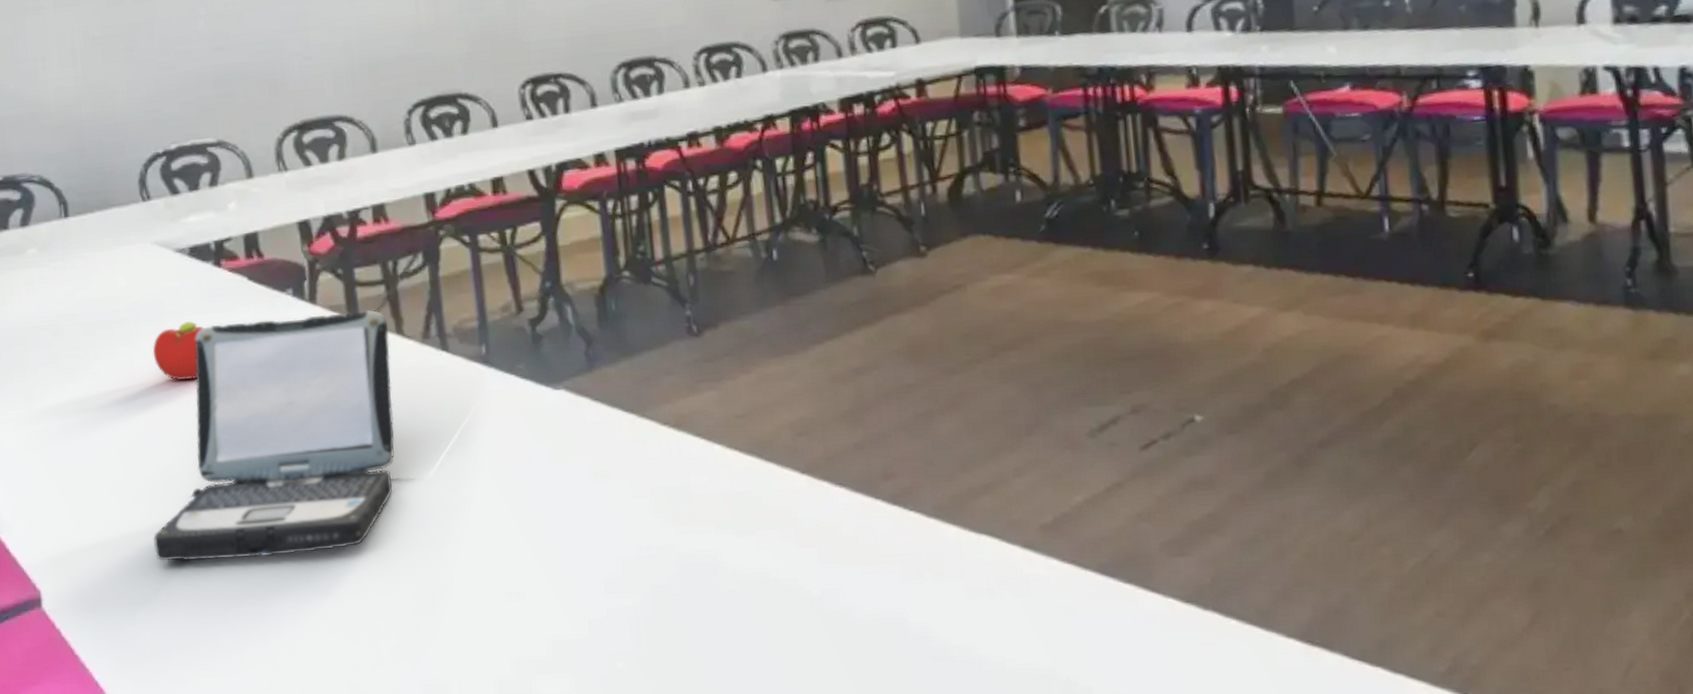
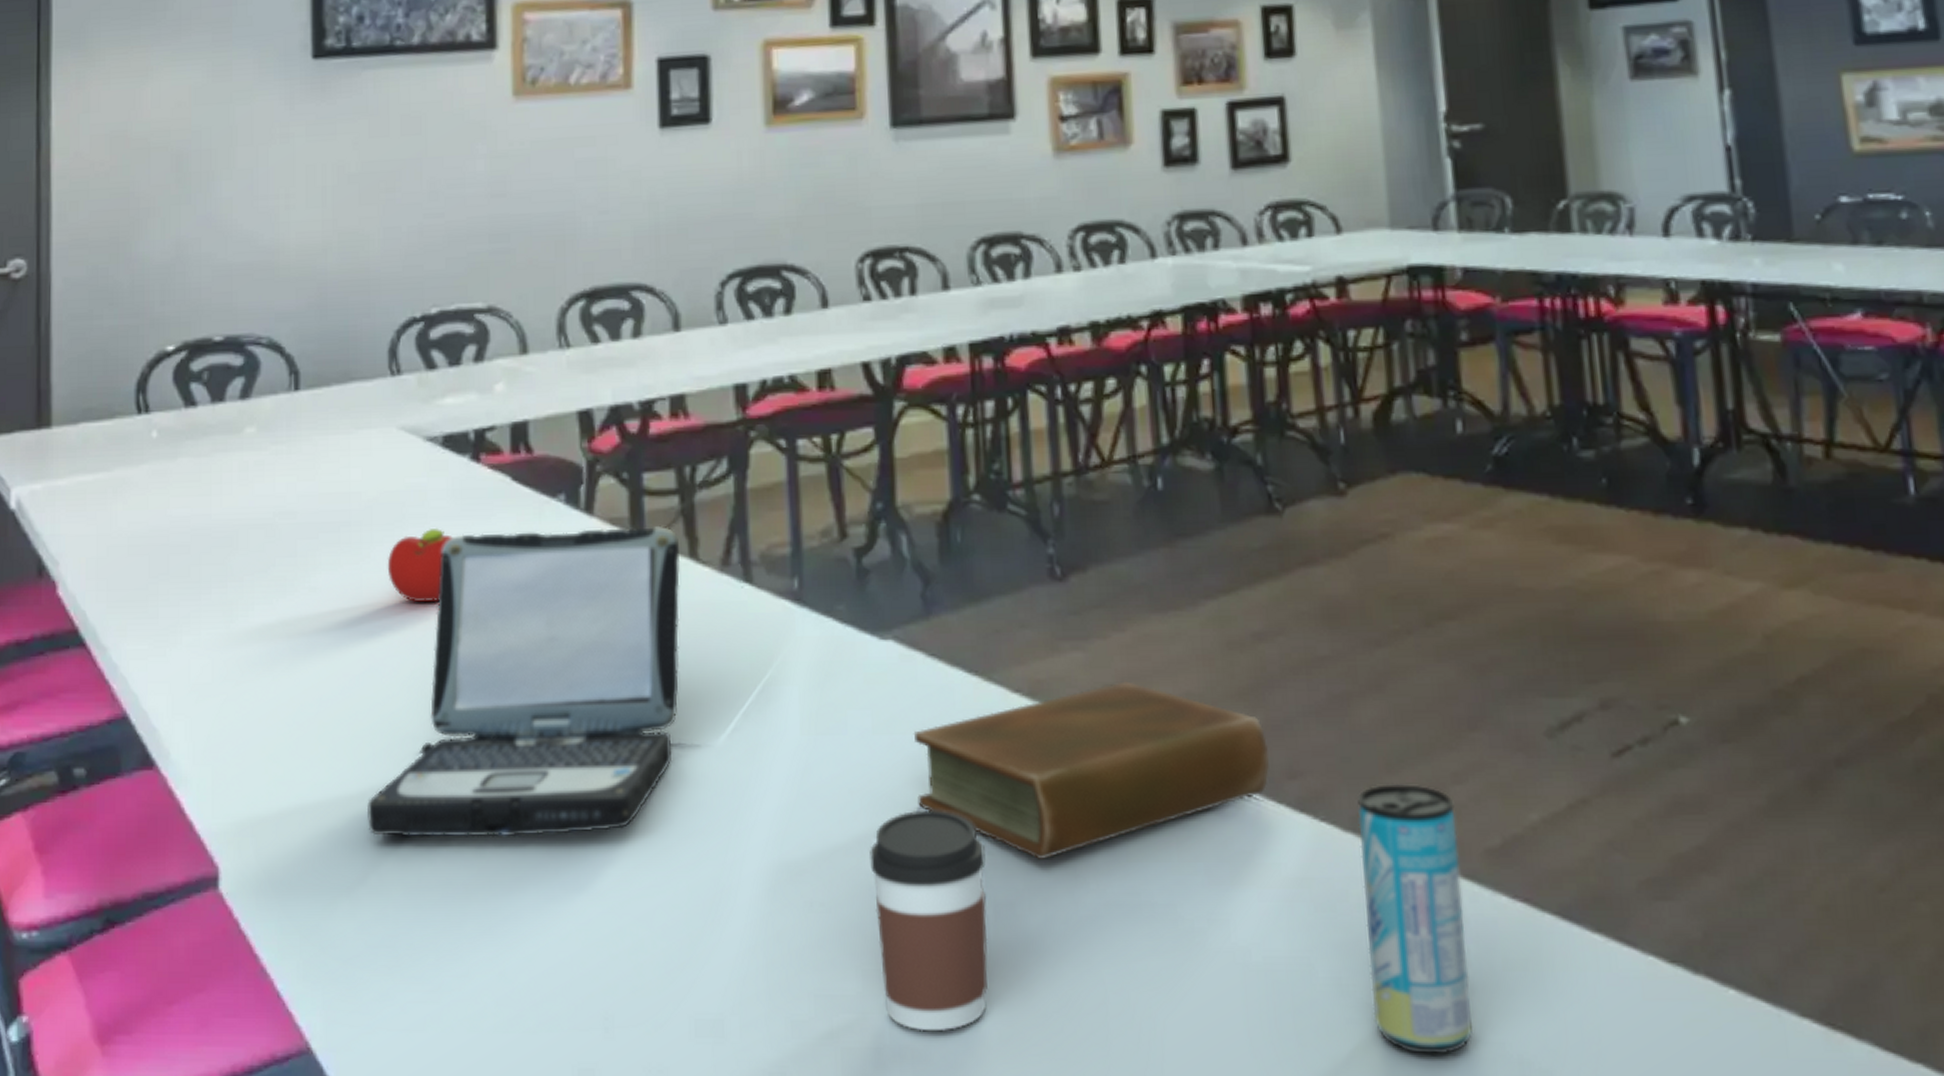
coffee cup: none [553,519,651,684] -> present [870,811,988,1032]
book: none [583,411,868,551] -> present [913,681,1269,859]
beverage can: none [939,478,1031,681] -> present [1358,784,1474,1055]

